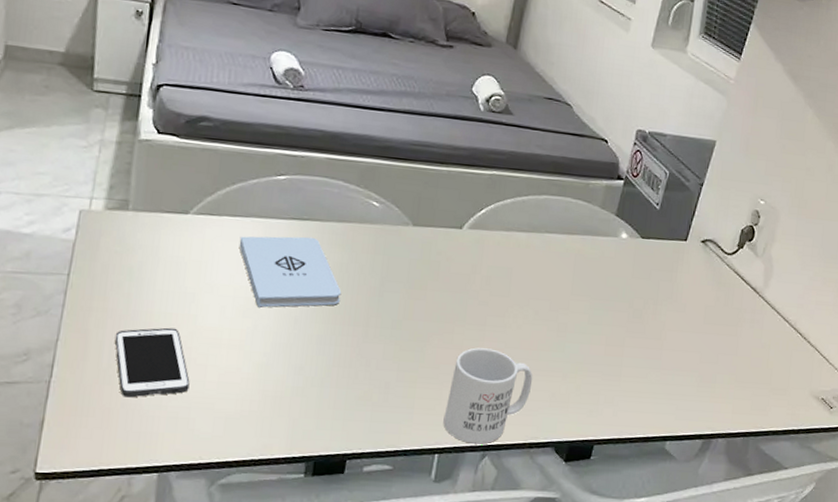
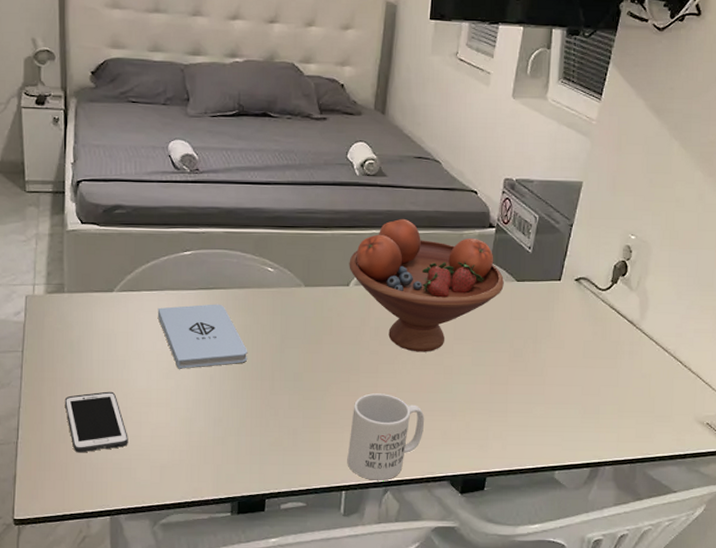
fruit bowl: none [464,161,629,307] -> present [349,218,504,352]

